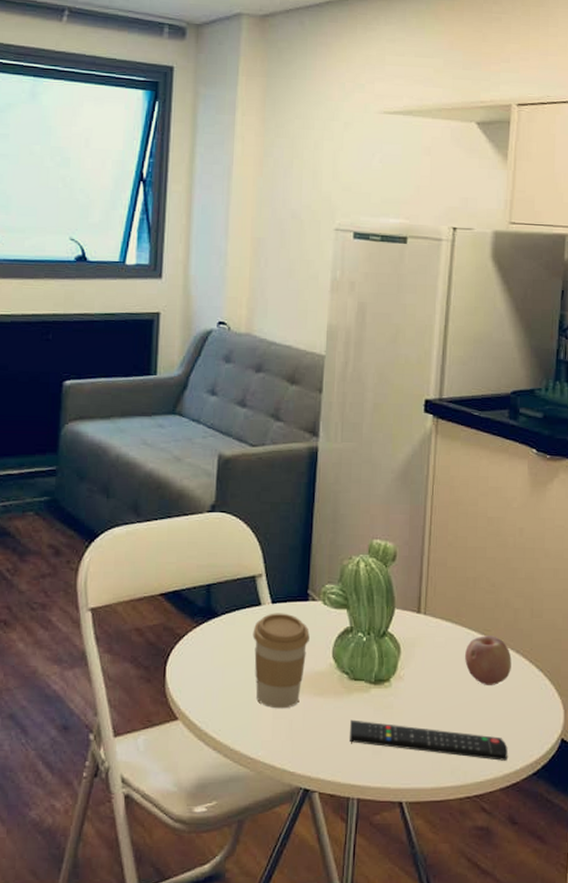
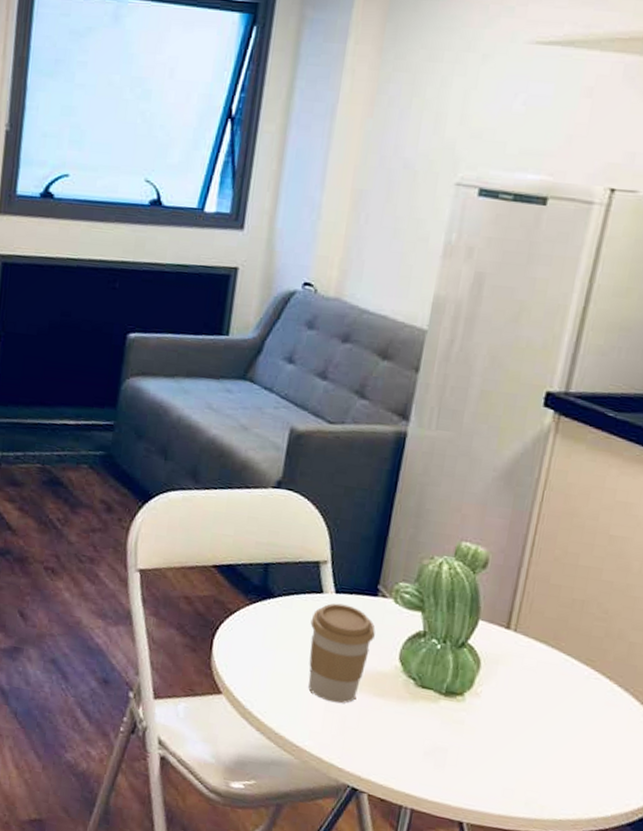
remote control: present [350,719,508,761] -> none [409,727,599,804]
fruit: present [464,635,512,685] -> none [558,665,618,722]

